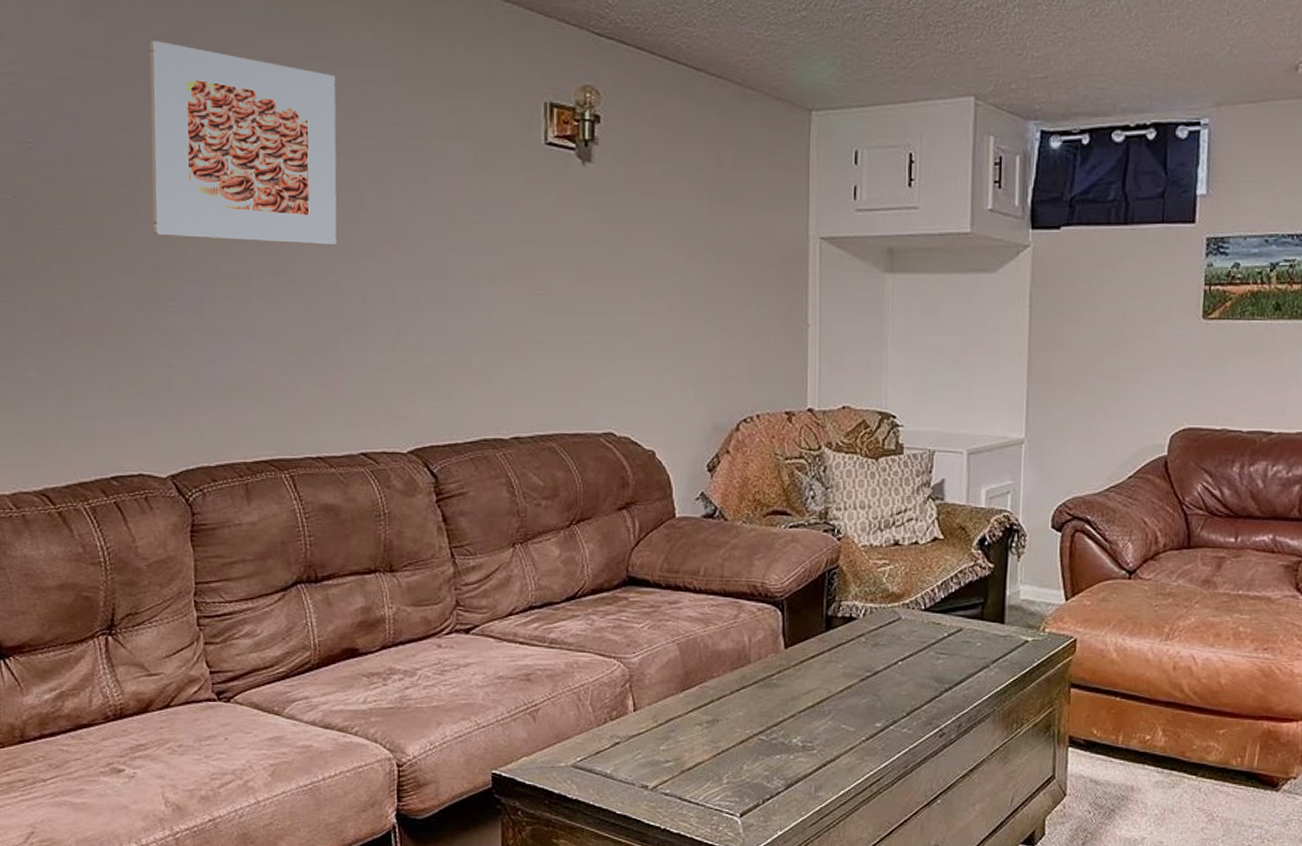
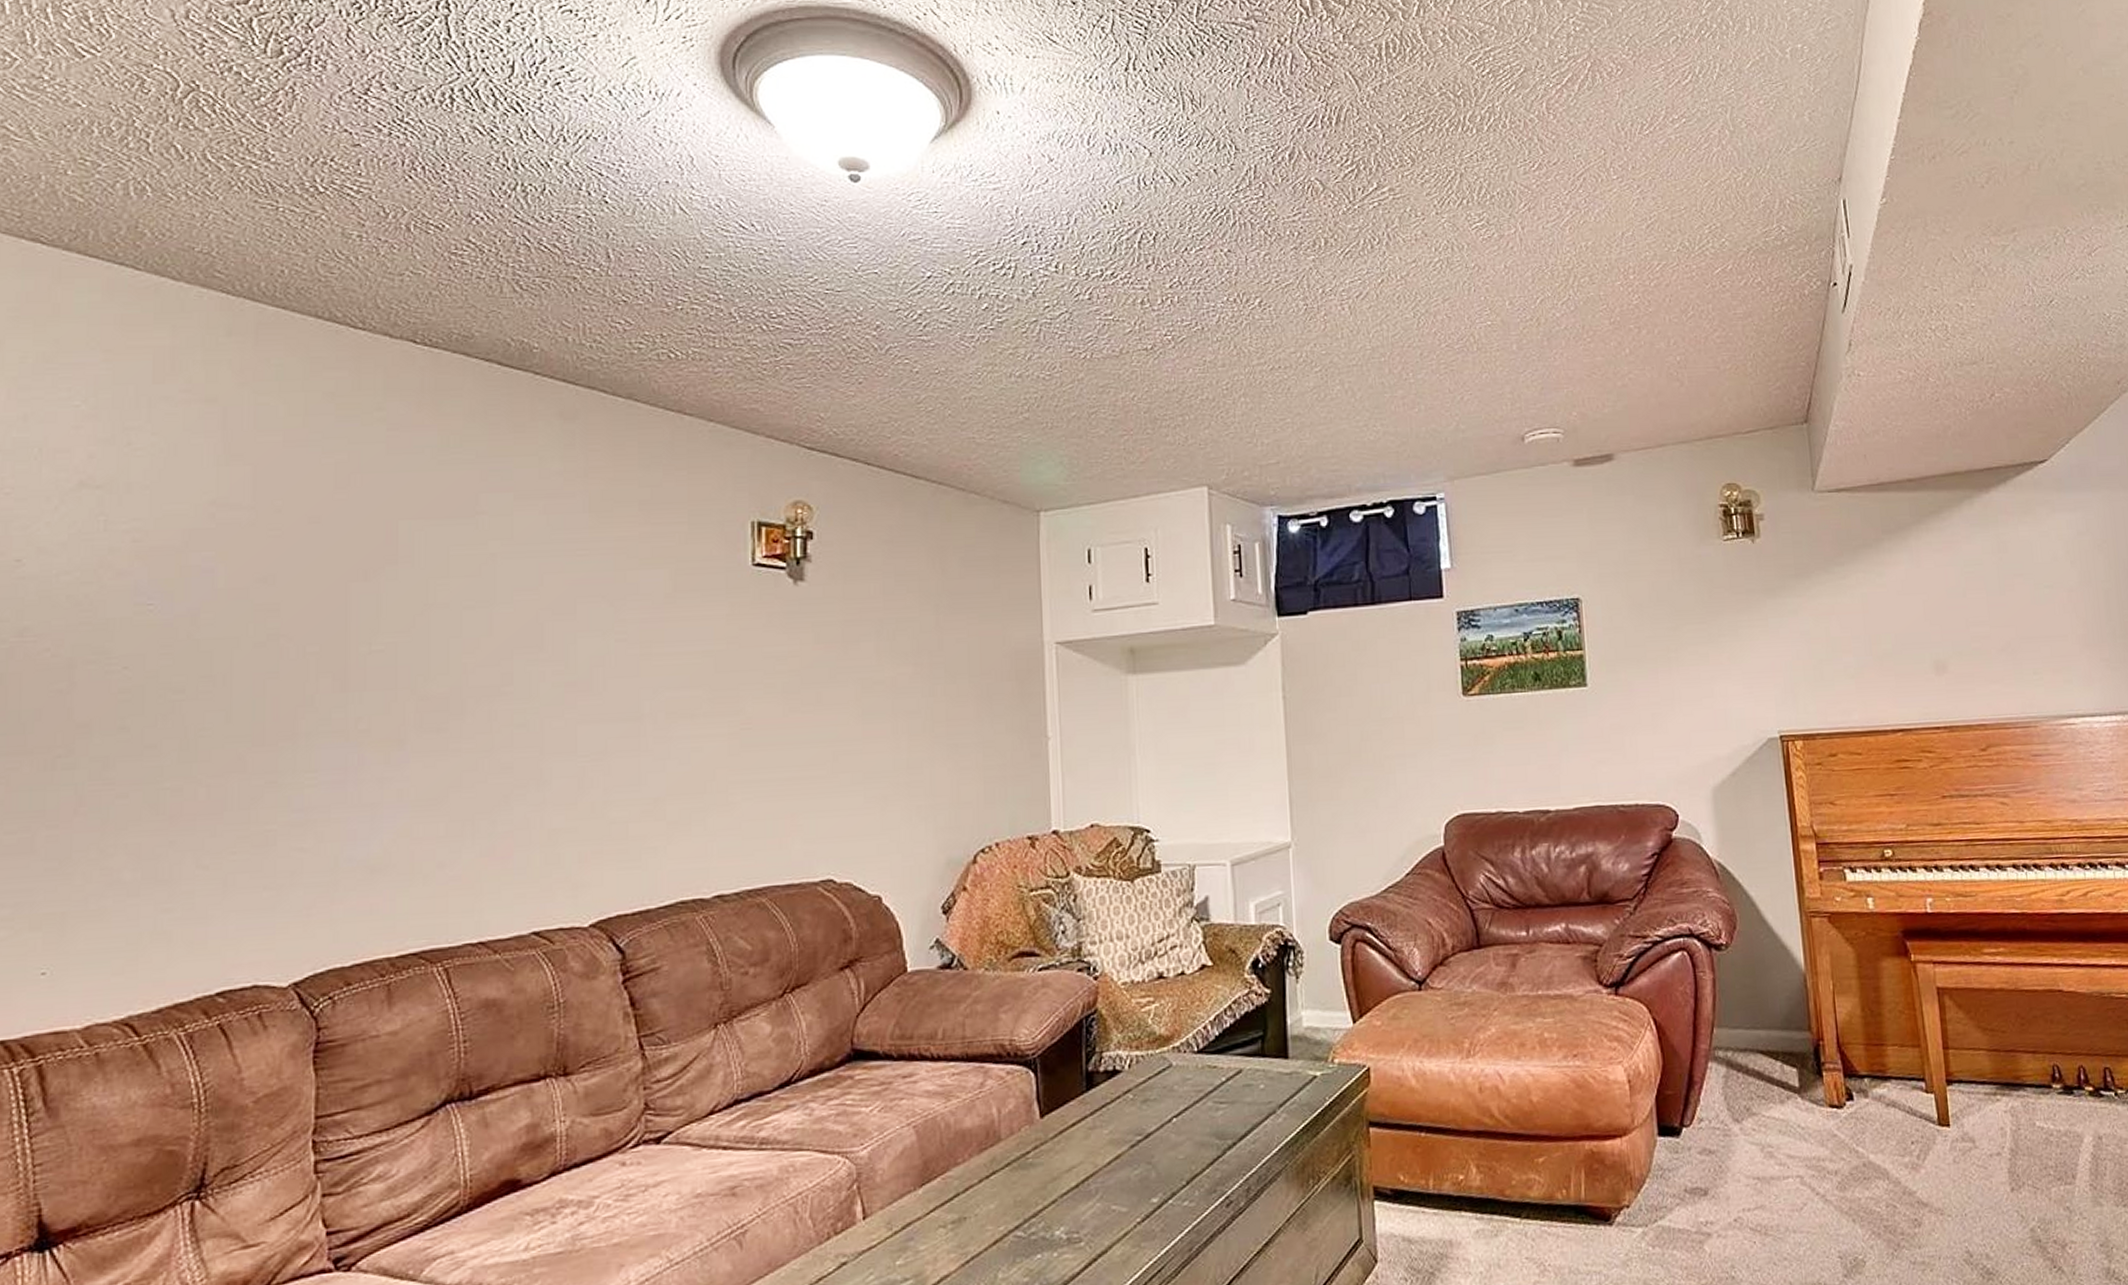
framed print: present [149,41,337,245] -> none [292,484,518,699]

